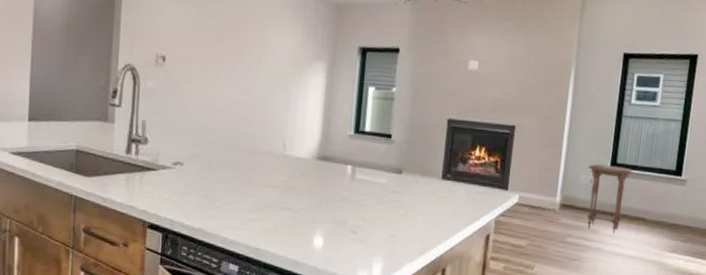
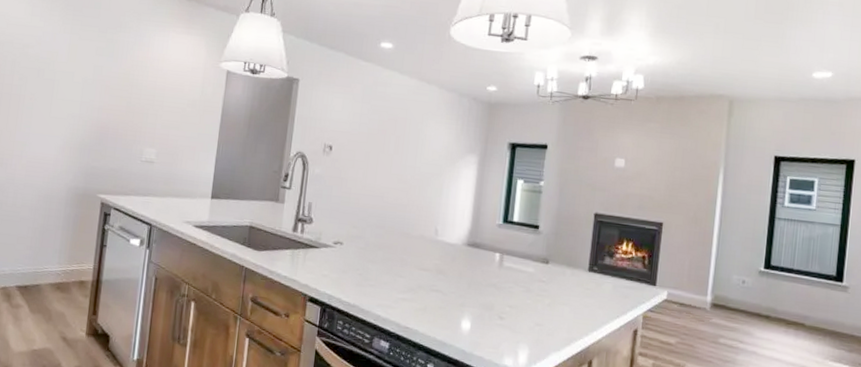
side table: present [587,164,633,234] -> none [740,265,789,338]

